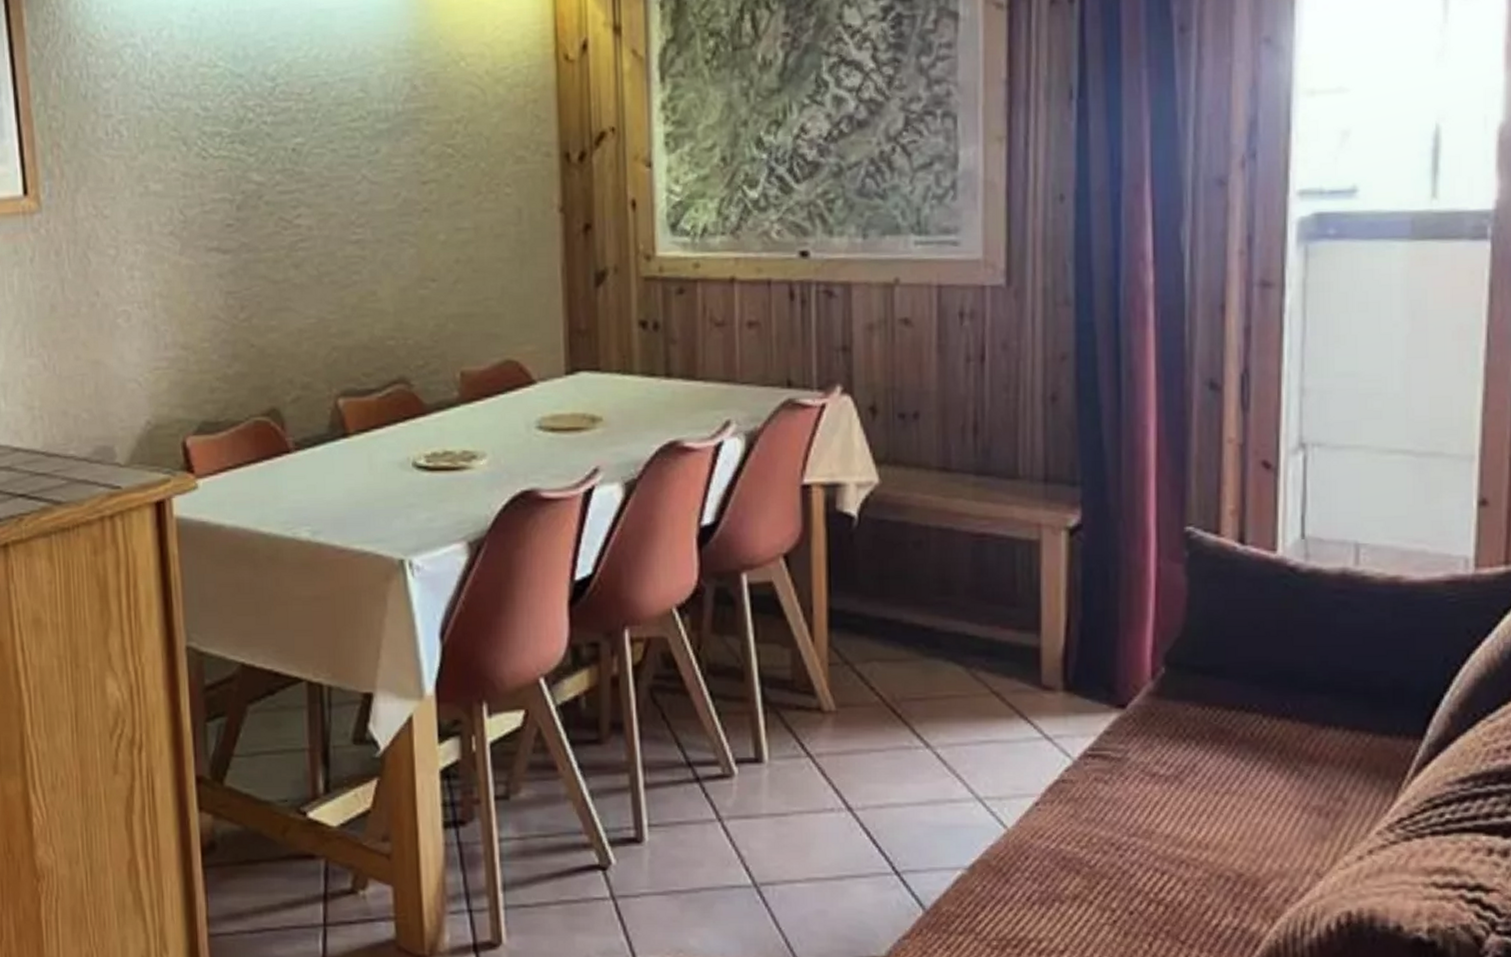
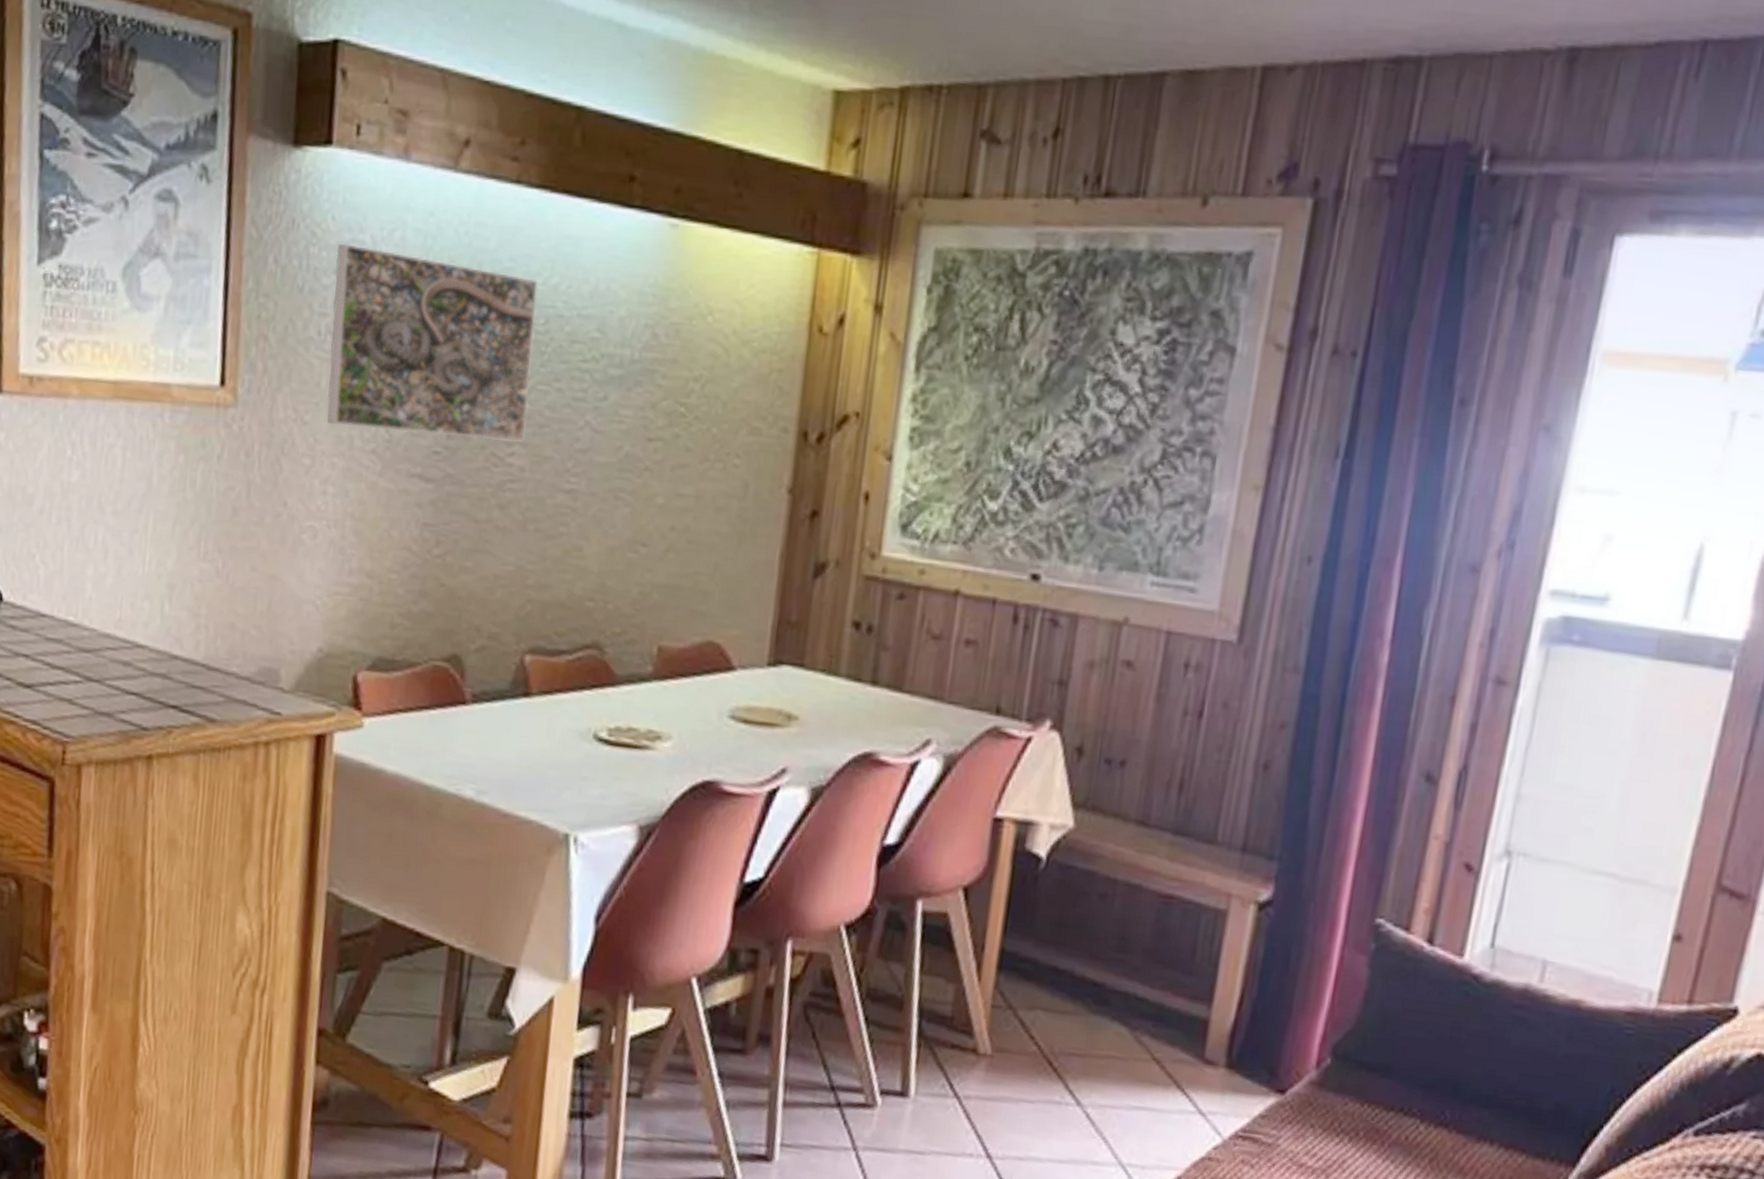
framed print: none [112,48,308,214] -> present [327,243,538,442]

